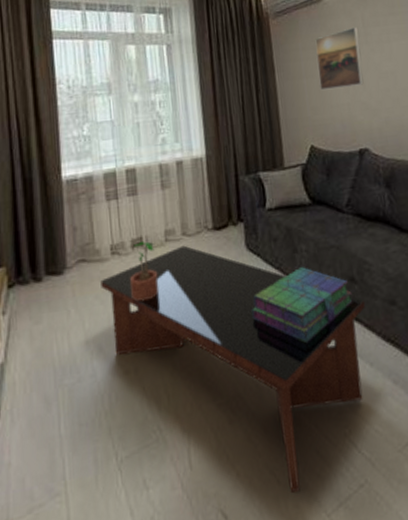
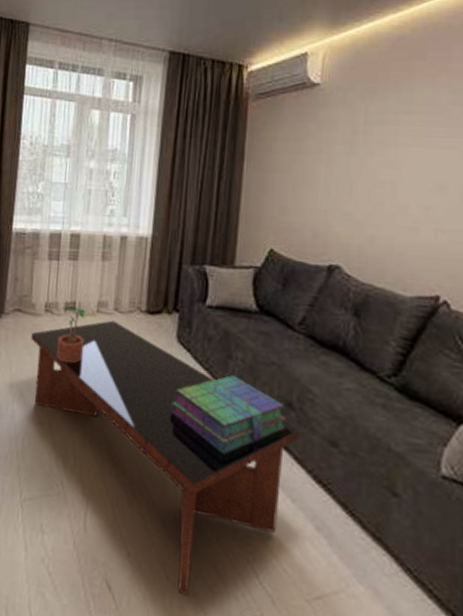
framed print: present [315,27,364,91] -> none [294,122,358,192]

